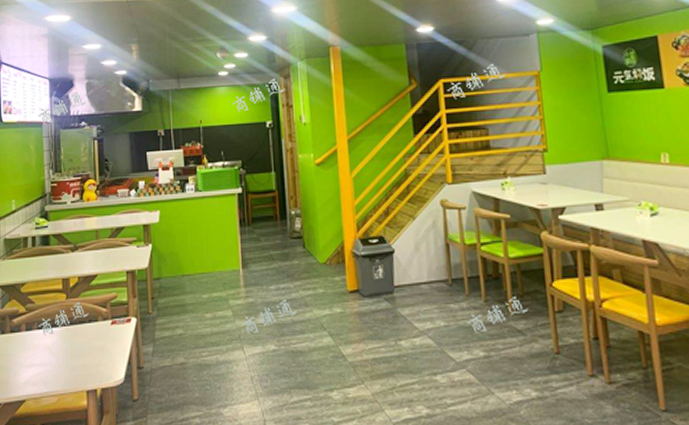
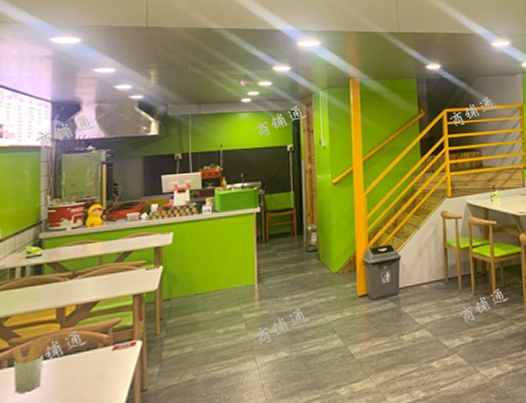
utensil holder: none [28,306,58,356] -> present [11,337,49,393]

